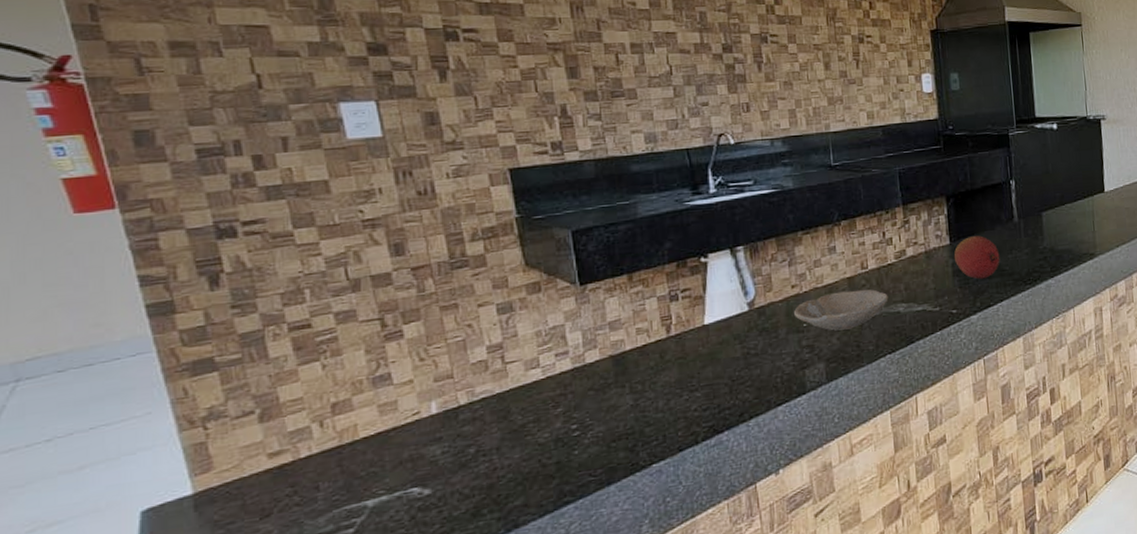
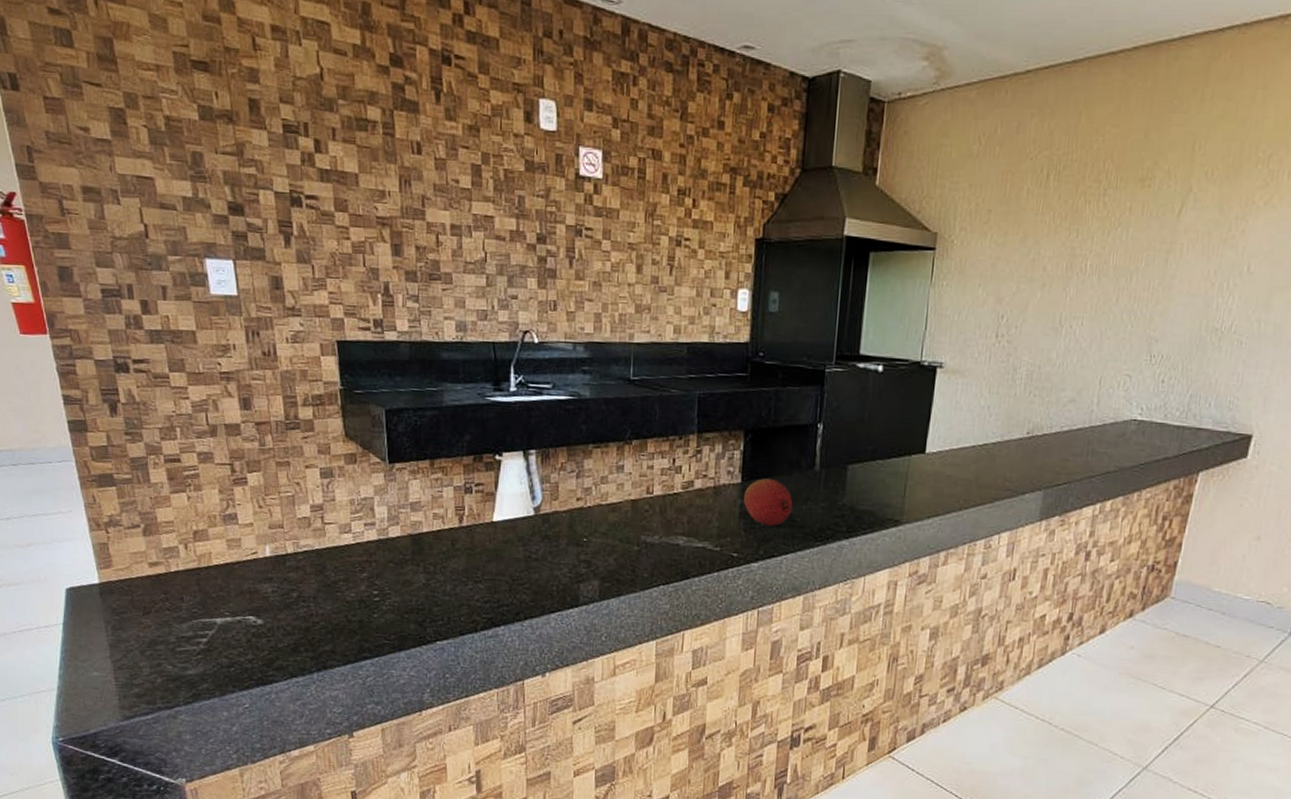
bowl: present [794,289,889,331] -> none [576,512,670,553]

